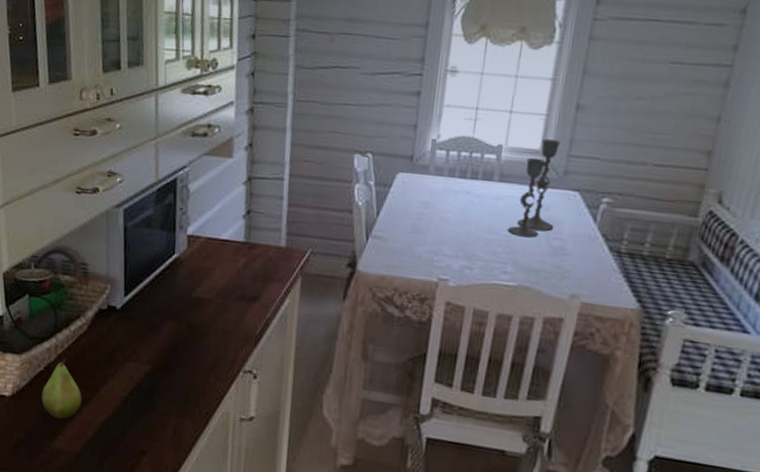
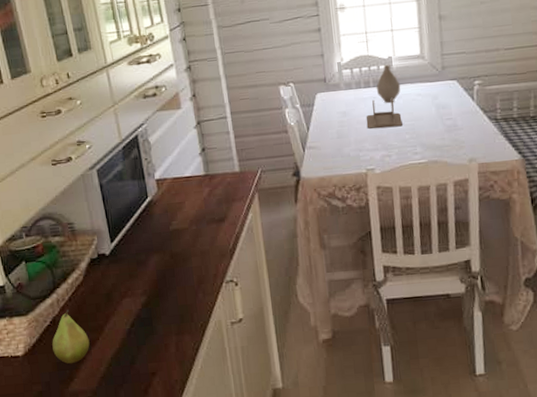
napkin holder: none [450,194,497,236] -> present [366,99,403,129]
vase: none [473,153,506,203] -> present [376,64,401,103]
candlestick: present [507,139,561,238] -> none [410,45,445,123]

